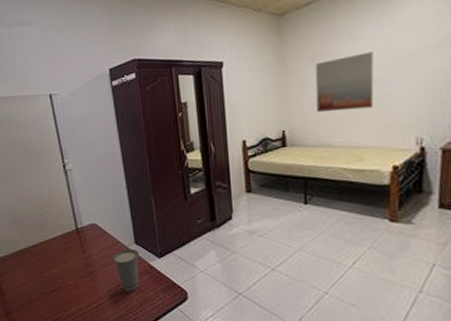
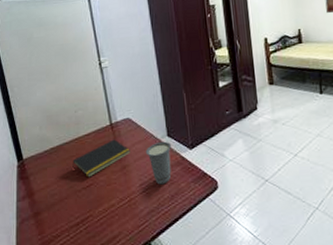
notepad: none [39,244,97,281] -> present [72,139,130,178]

